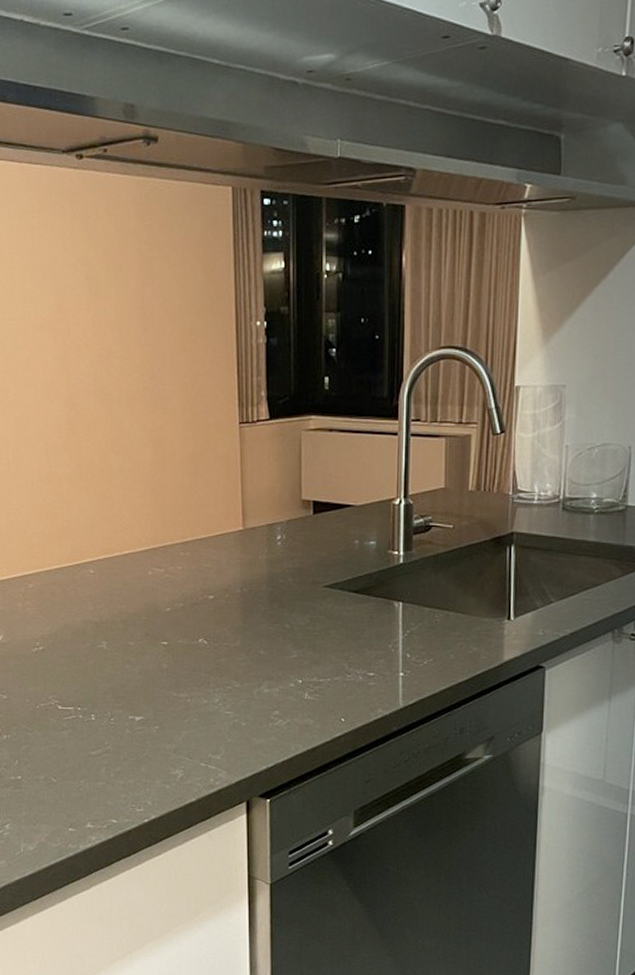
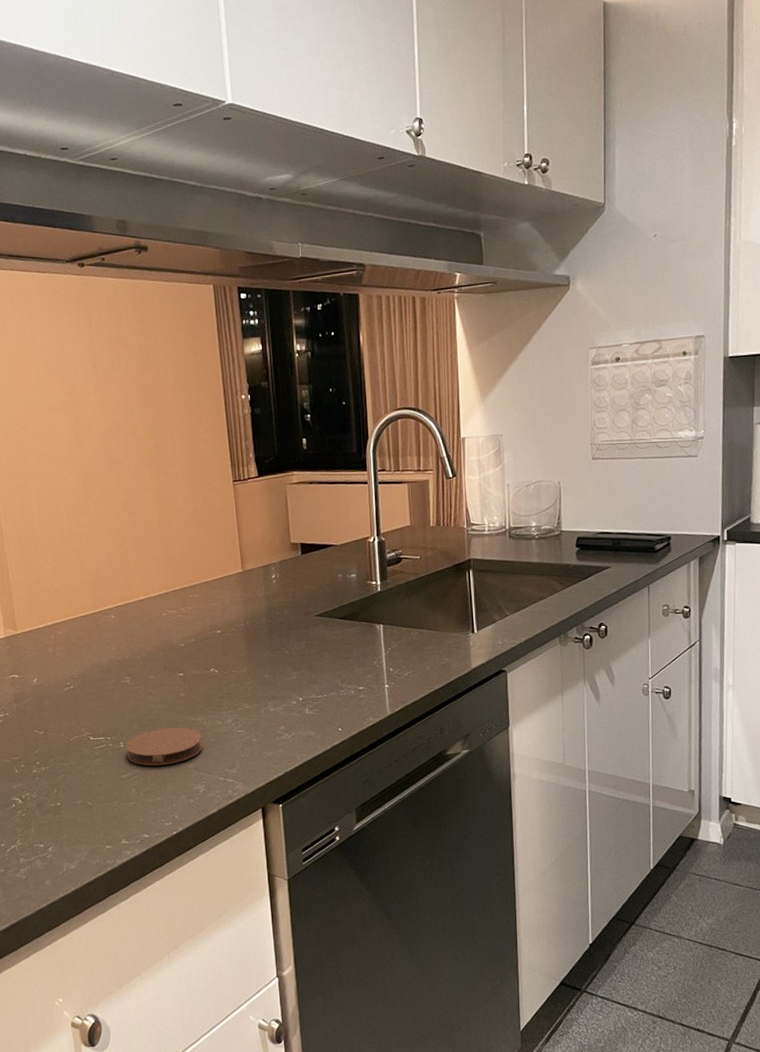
coaster: none [98,702,184,745] -> present [126,727,203,766]

